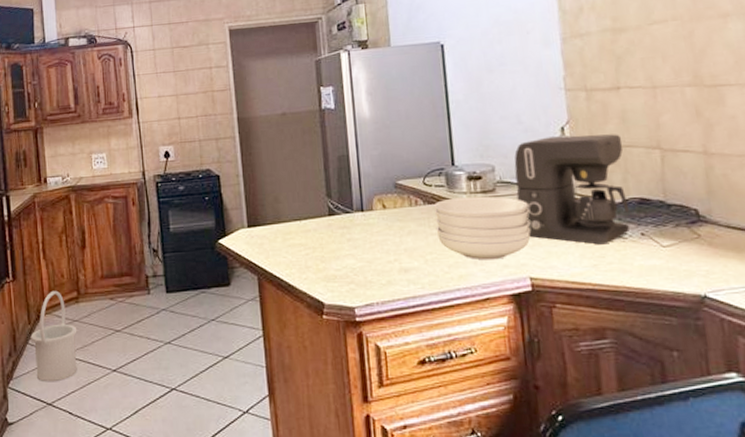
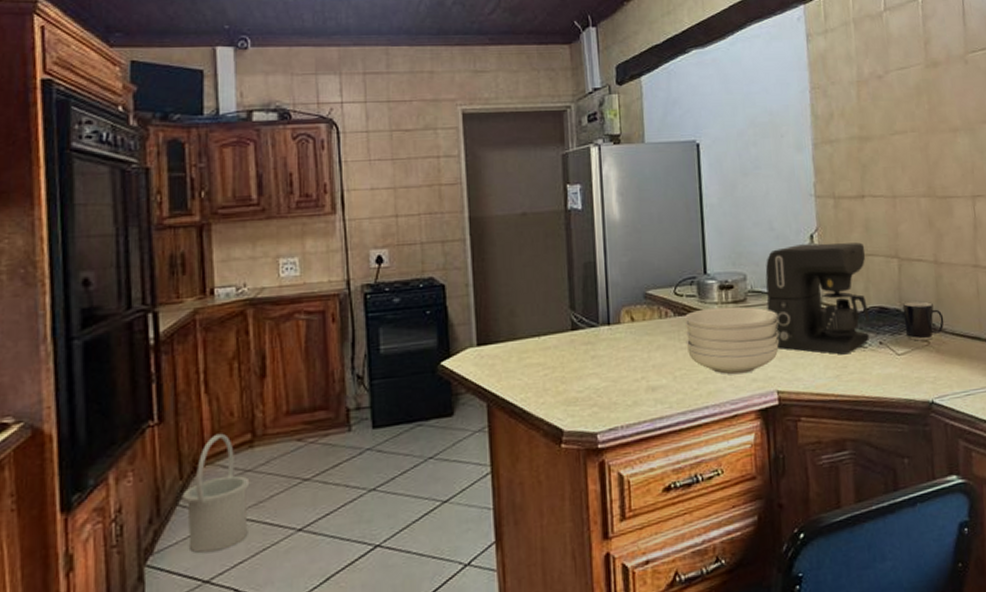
mug: none [666,193,717,233] -> present [902,301,944,341]

